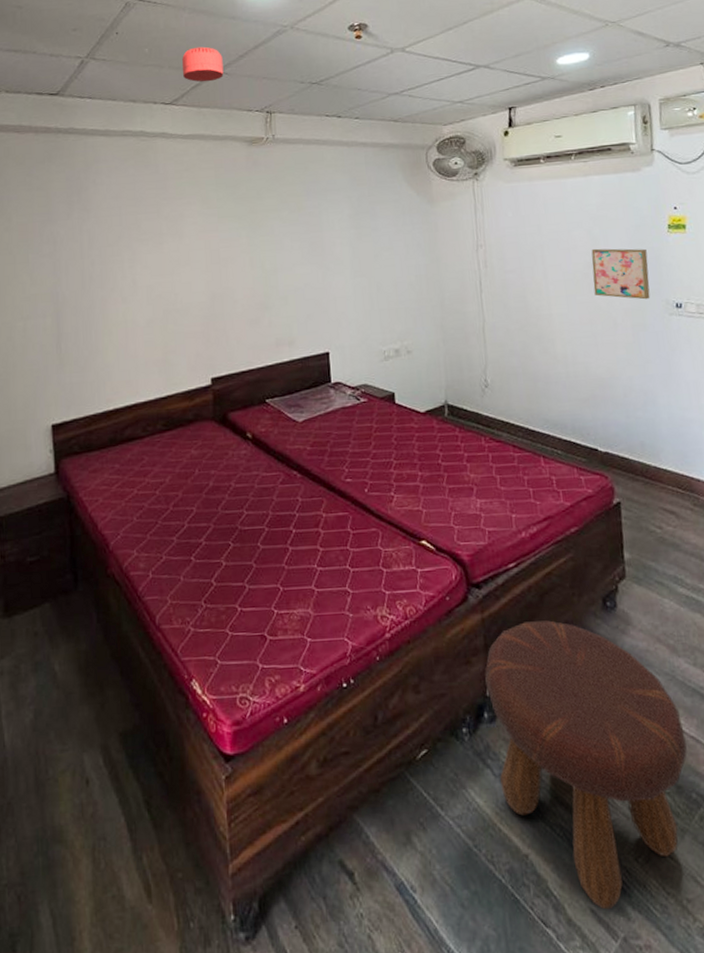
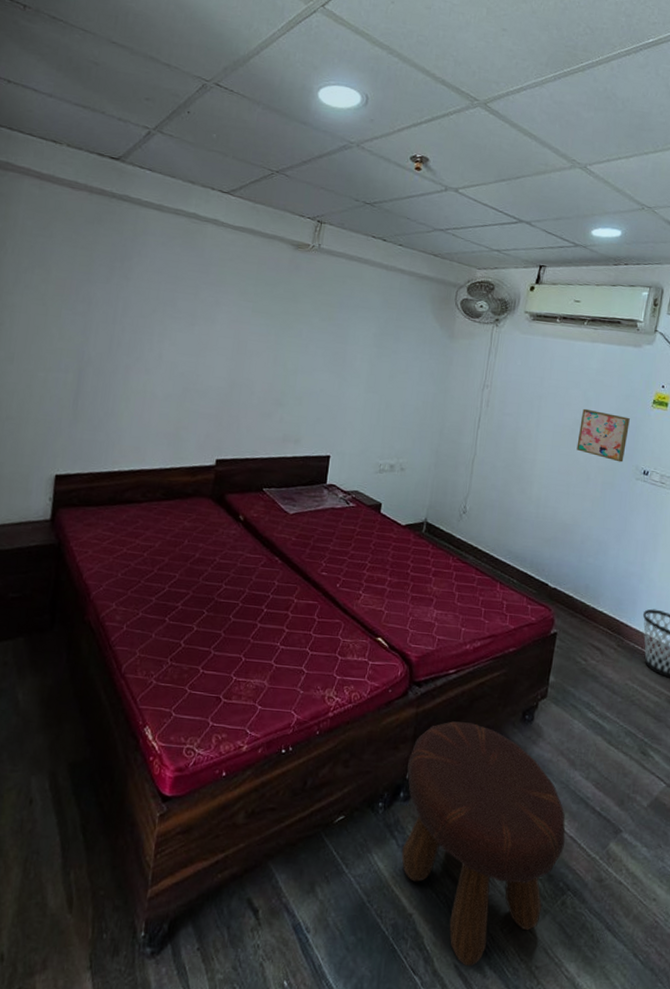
smoke detector: present [182,46,224,82] -> none [245,143,287,180]

